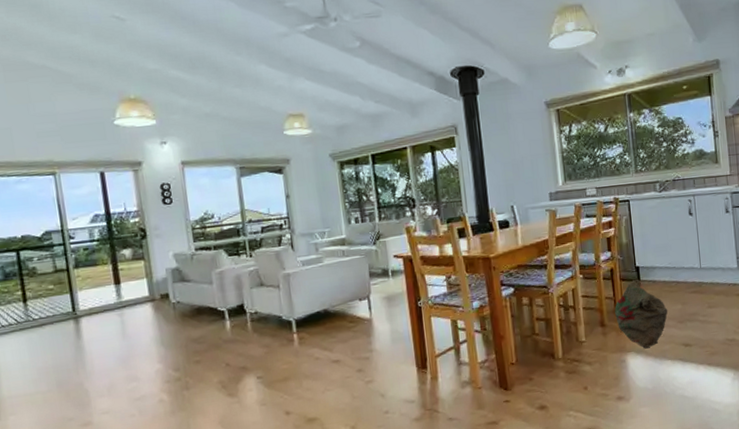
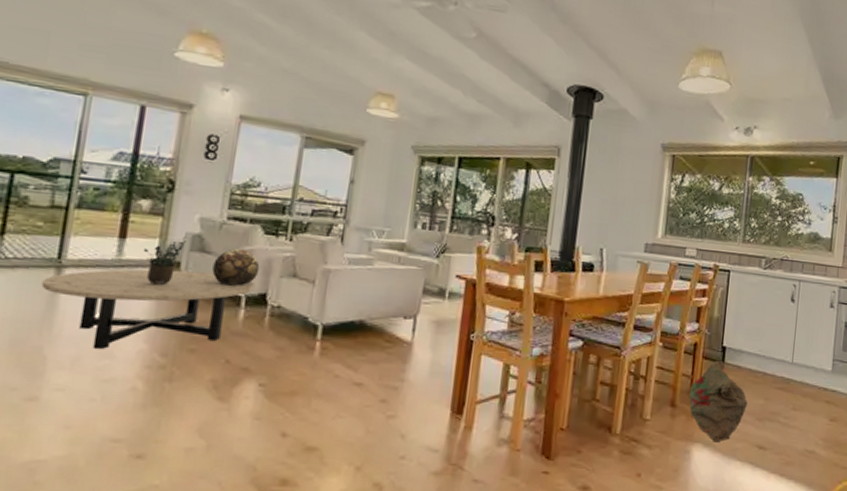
coffee table: none [66,296,233,376] -> present [41,269,256,350]
potted plant: none [136,272,168,317] -> present [143,236,187,286]
decorative sphere: none [194,272,233,304] -> present [212,249,260,286]

